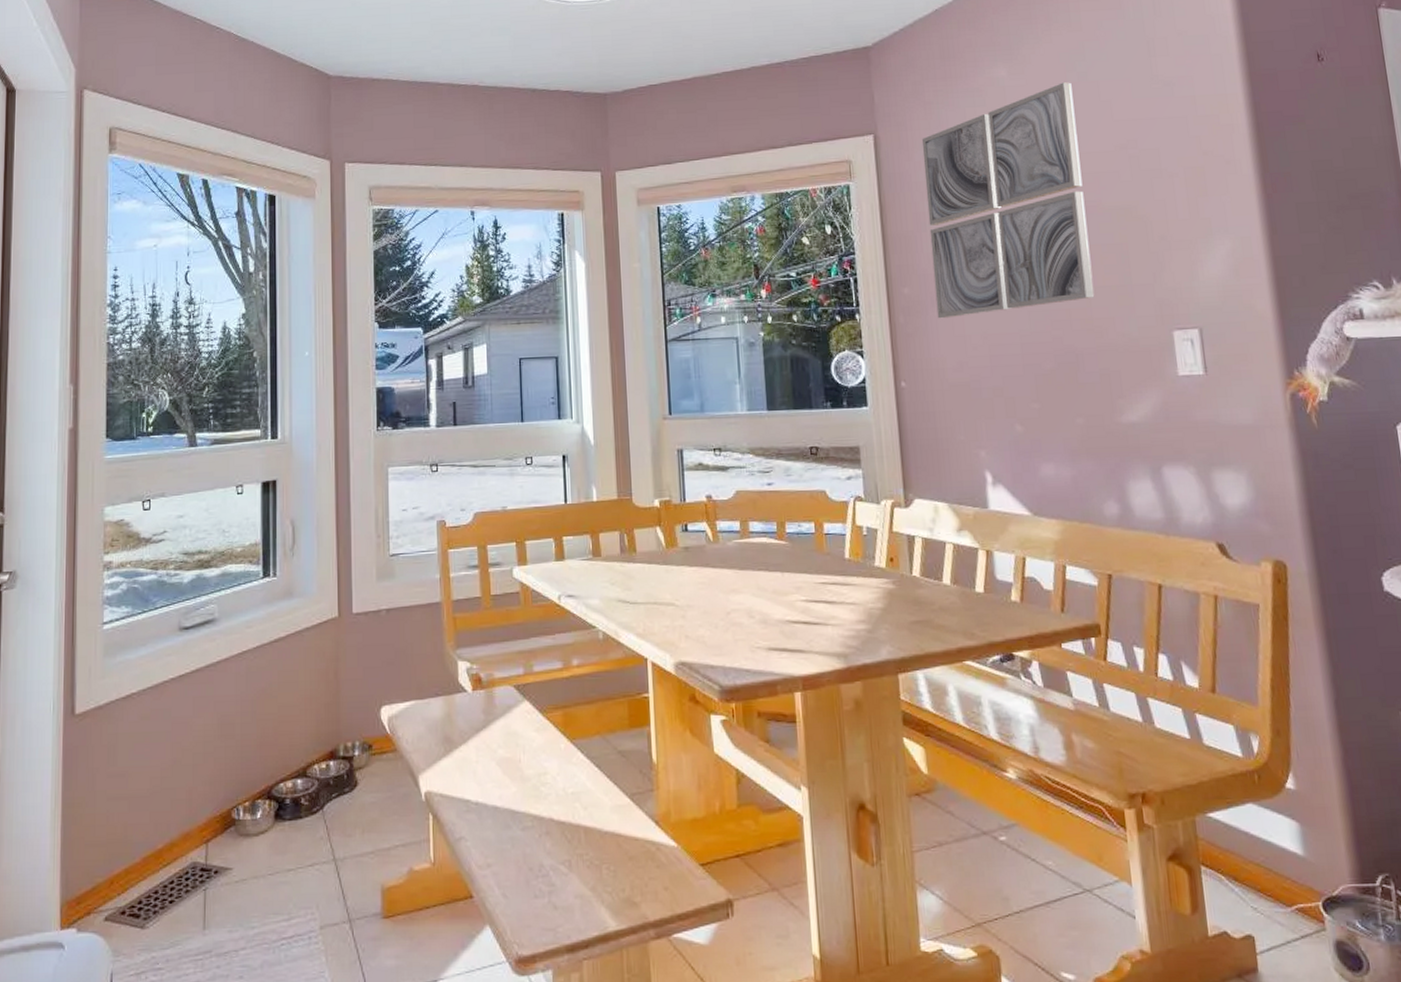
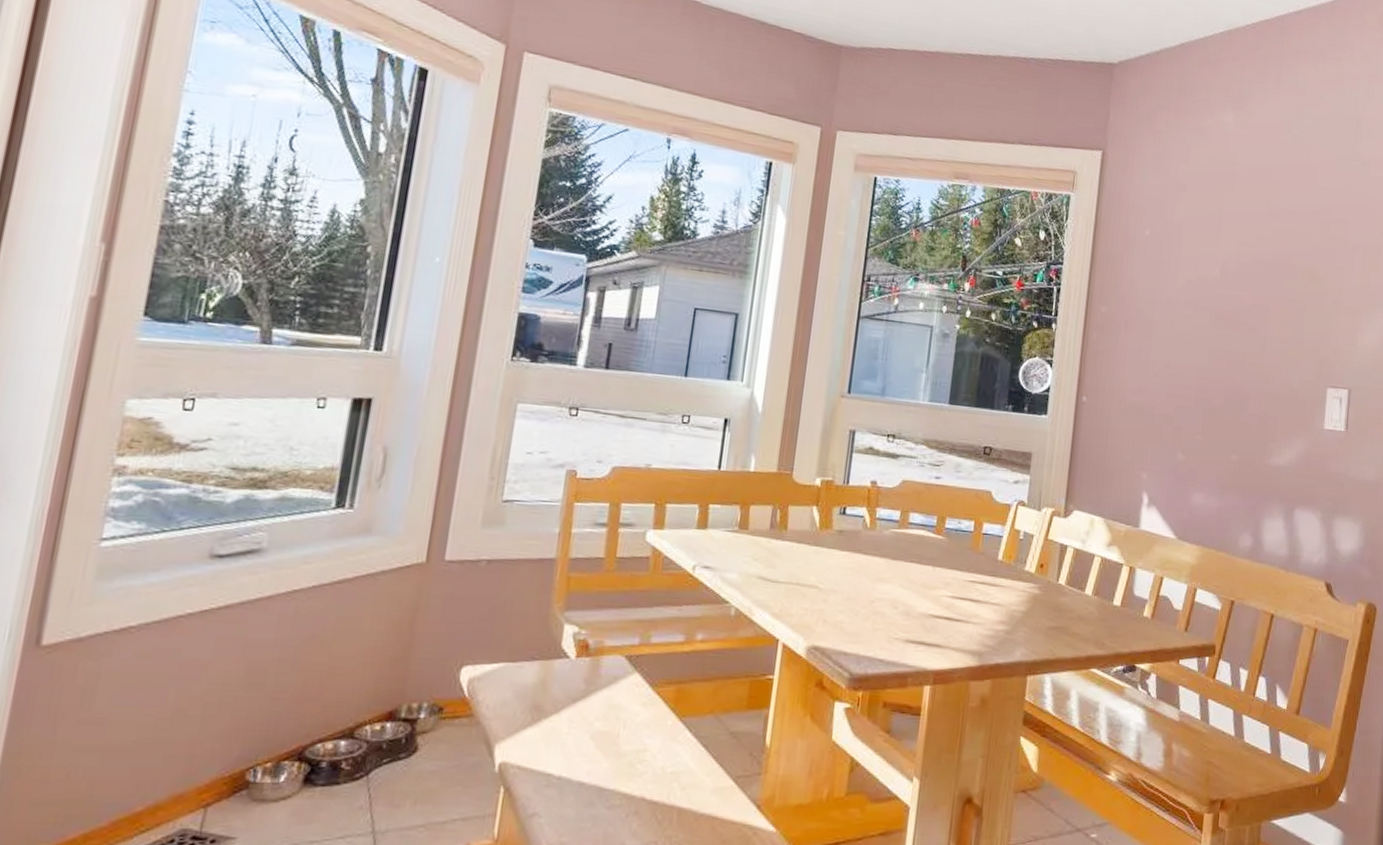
wall art: present [921,82,1095,319] -> none [1128,141,1287,347]

